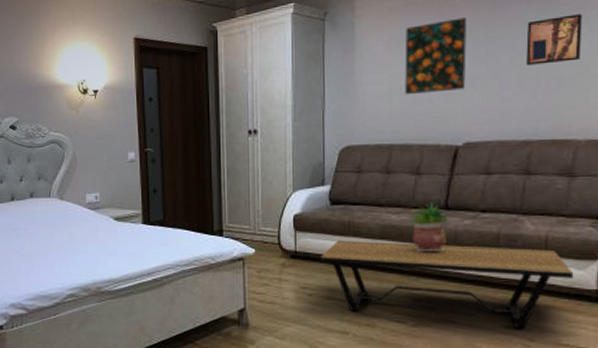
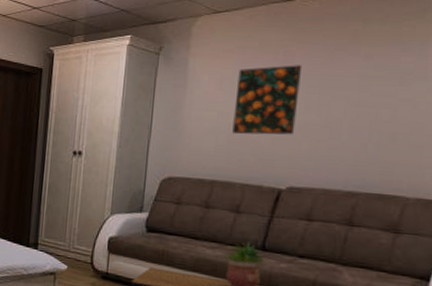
wall art: present [526,14,583,65] -> none [360,72,422,119]

